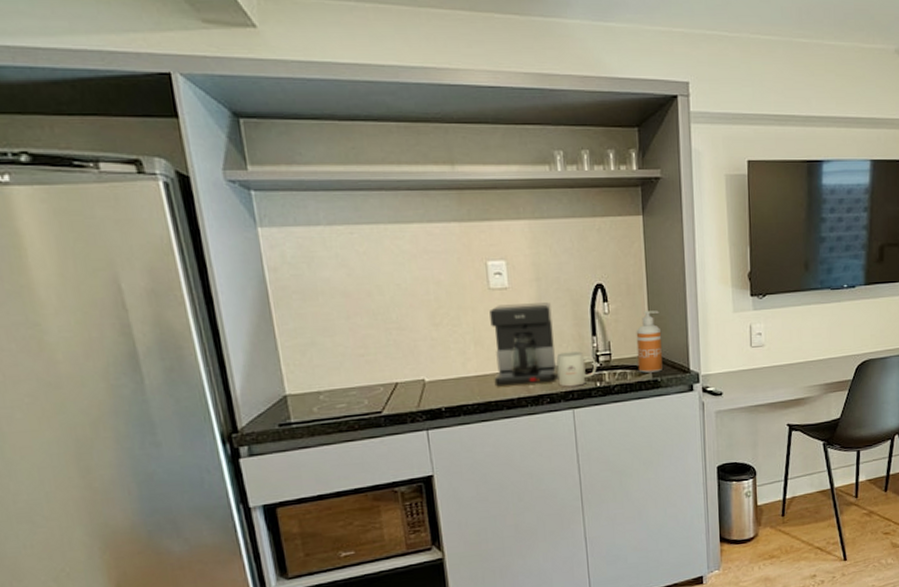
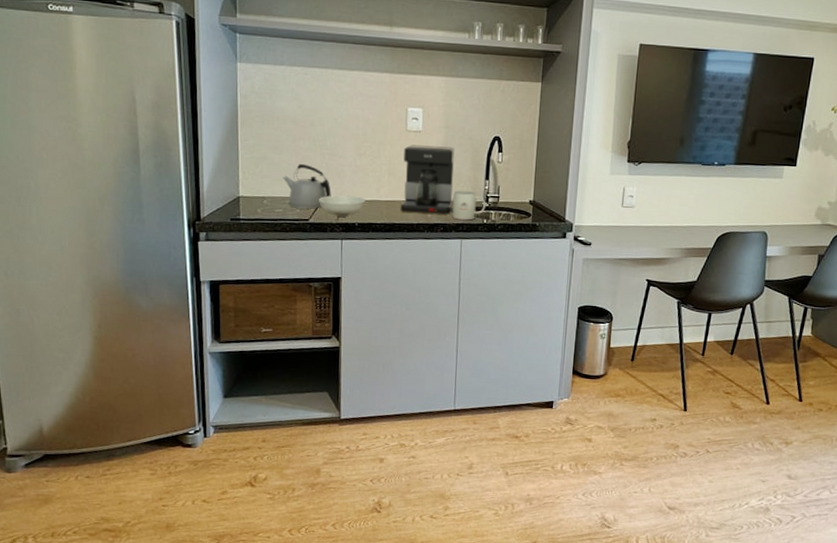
kettle: none [340,345,406,401] -> present [282,164,331,210]
bowl: none [390,375,451,403] -> present [318,195,366,217]
soap dispenser: present [636,310,664,373] -> none [520,164,545,218]

